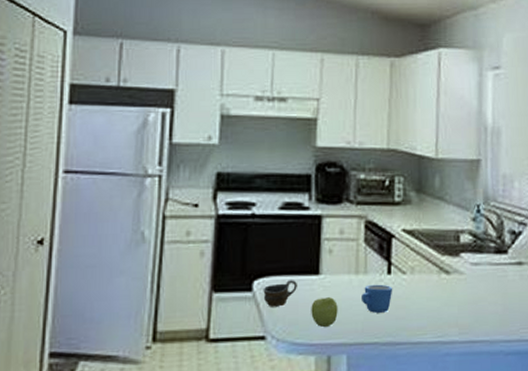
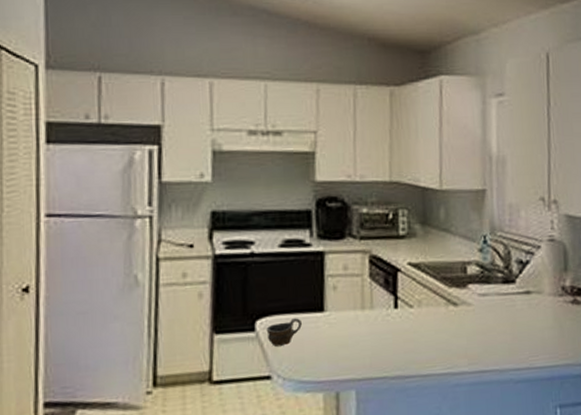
apple: present [311,297,338,327] -> none [317,334,345,364]
mug: present [362,284,393,313] -> none [368,318,401,348]

